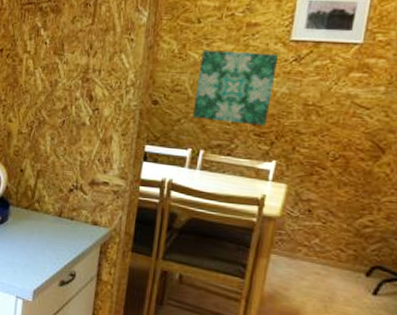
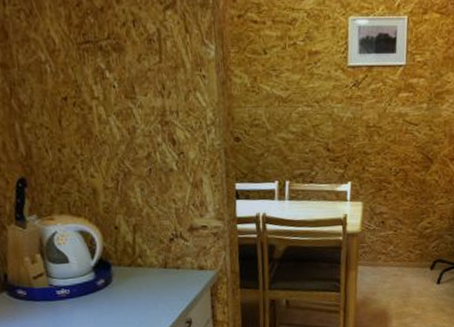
wall art: present [192,50,279,126] -> none [272,80,341,152]

